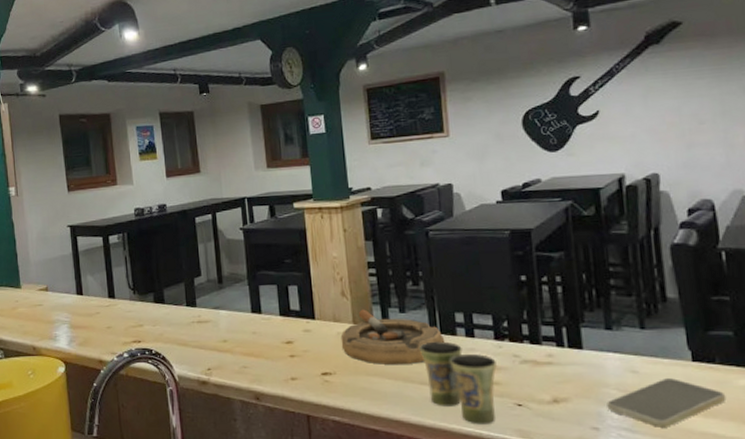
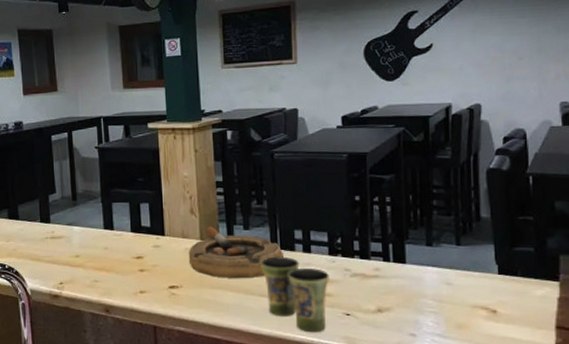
mobile phone: present [606,377,726,427] -> none [424,288,525,333]

